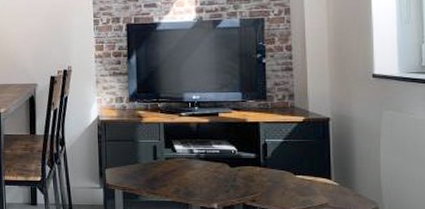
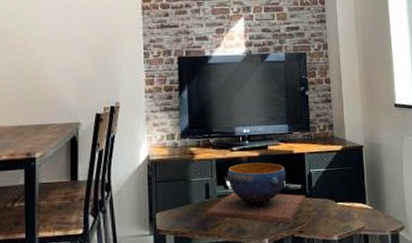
decorative bowl: none [154,129,260,192] -> present [206,162,306,224]

